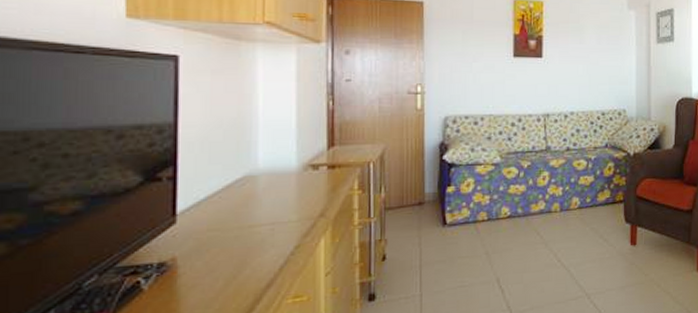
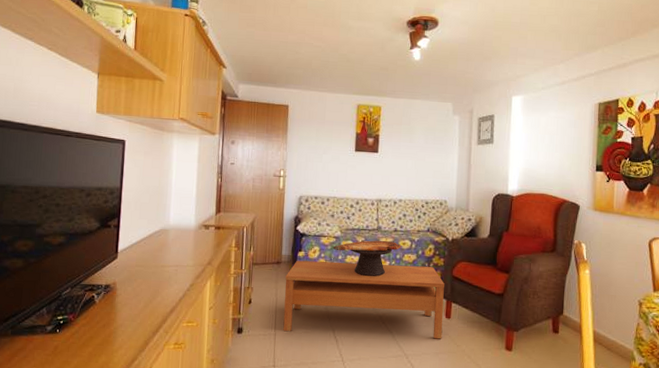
coffee table: none [431,188,628,290] -> present [283,260,445,340]
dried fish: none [491,162,576,209] -> present [333,240,402,277]

